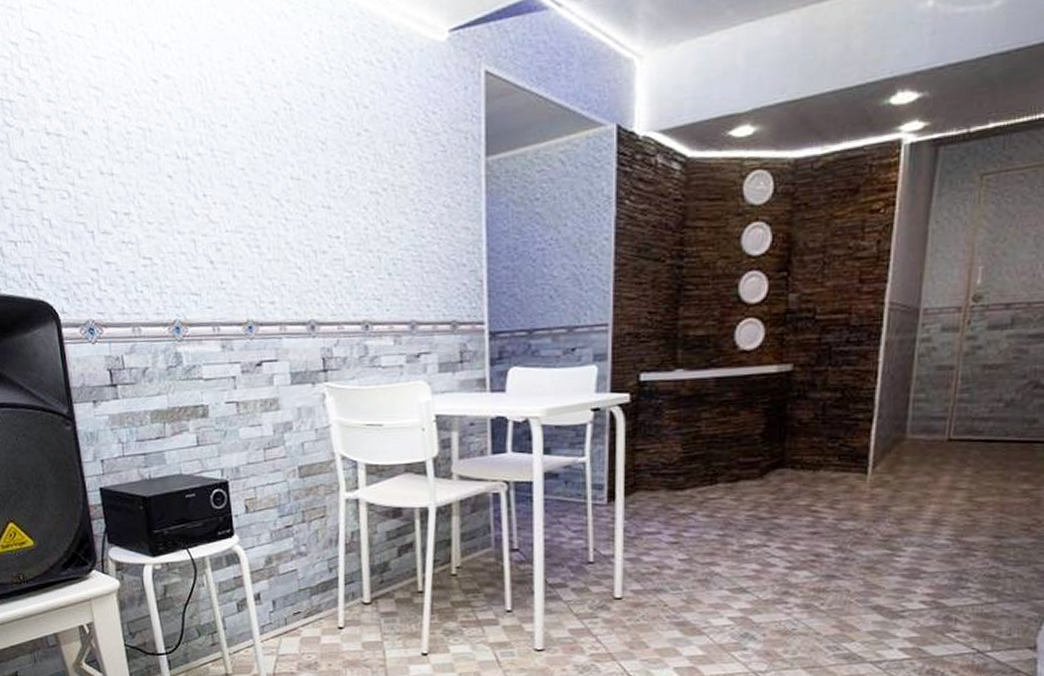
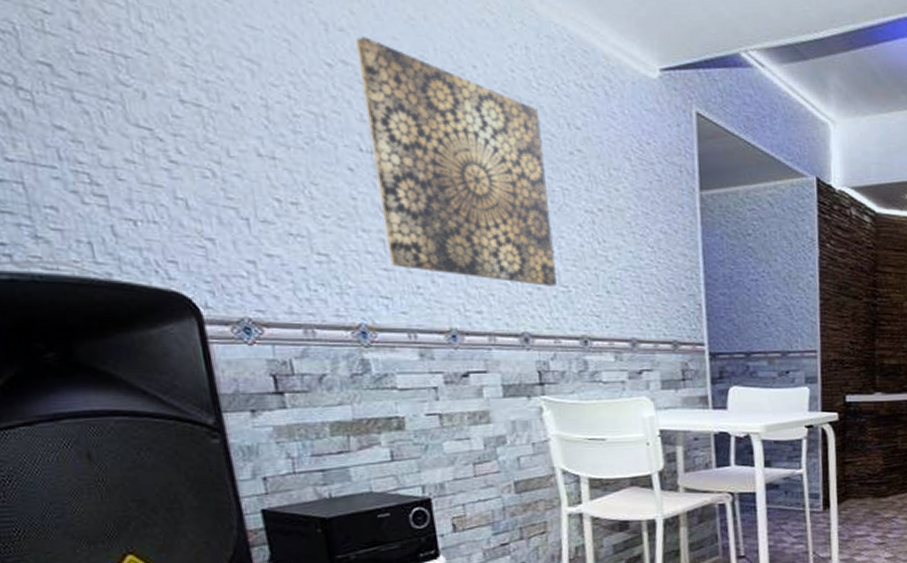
wall art: none [175,48,342,273] -> present [355,36,557,286]

